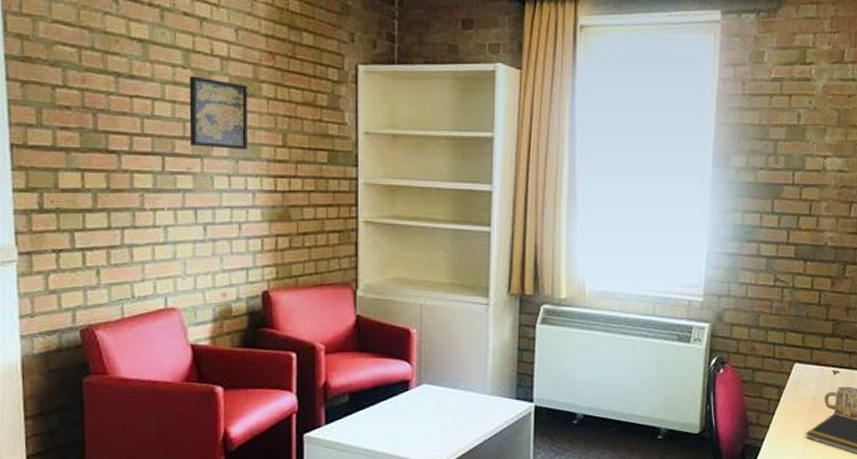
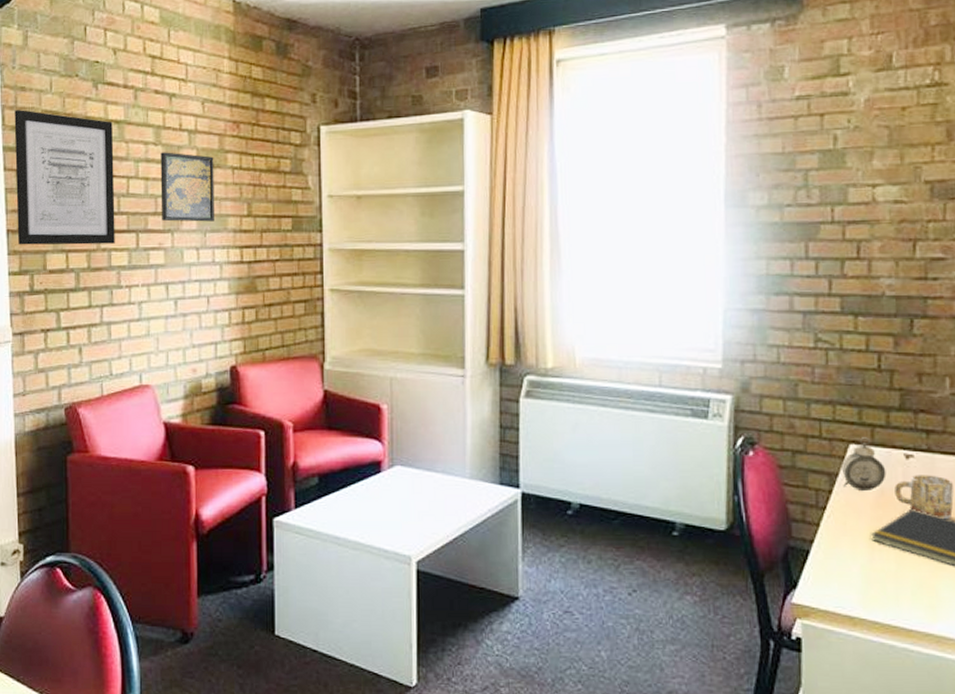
wall art: none [19,16,138,166] -> present [14,110,115,245]
alarm clock: none [788,357,819,399] -> present [842,437,886,490]

